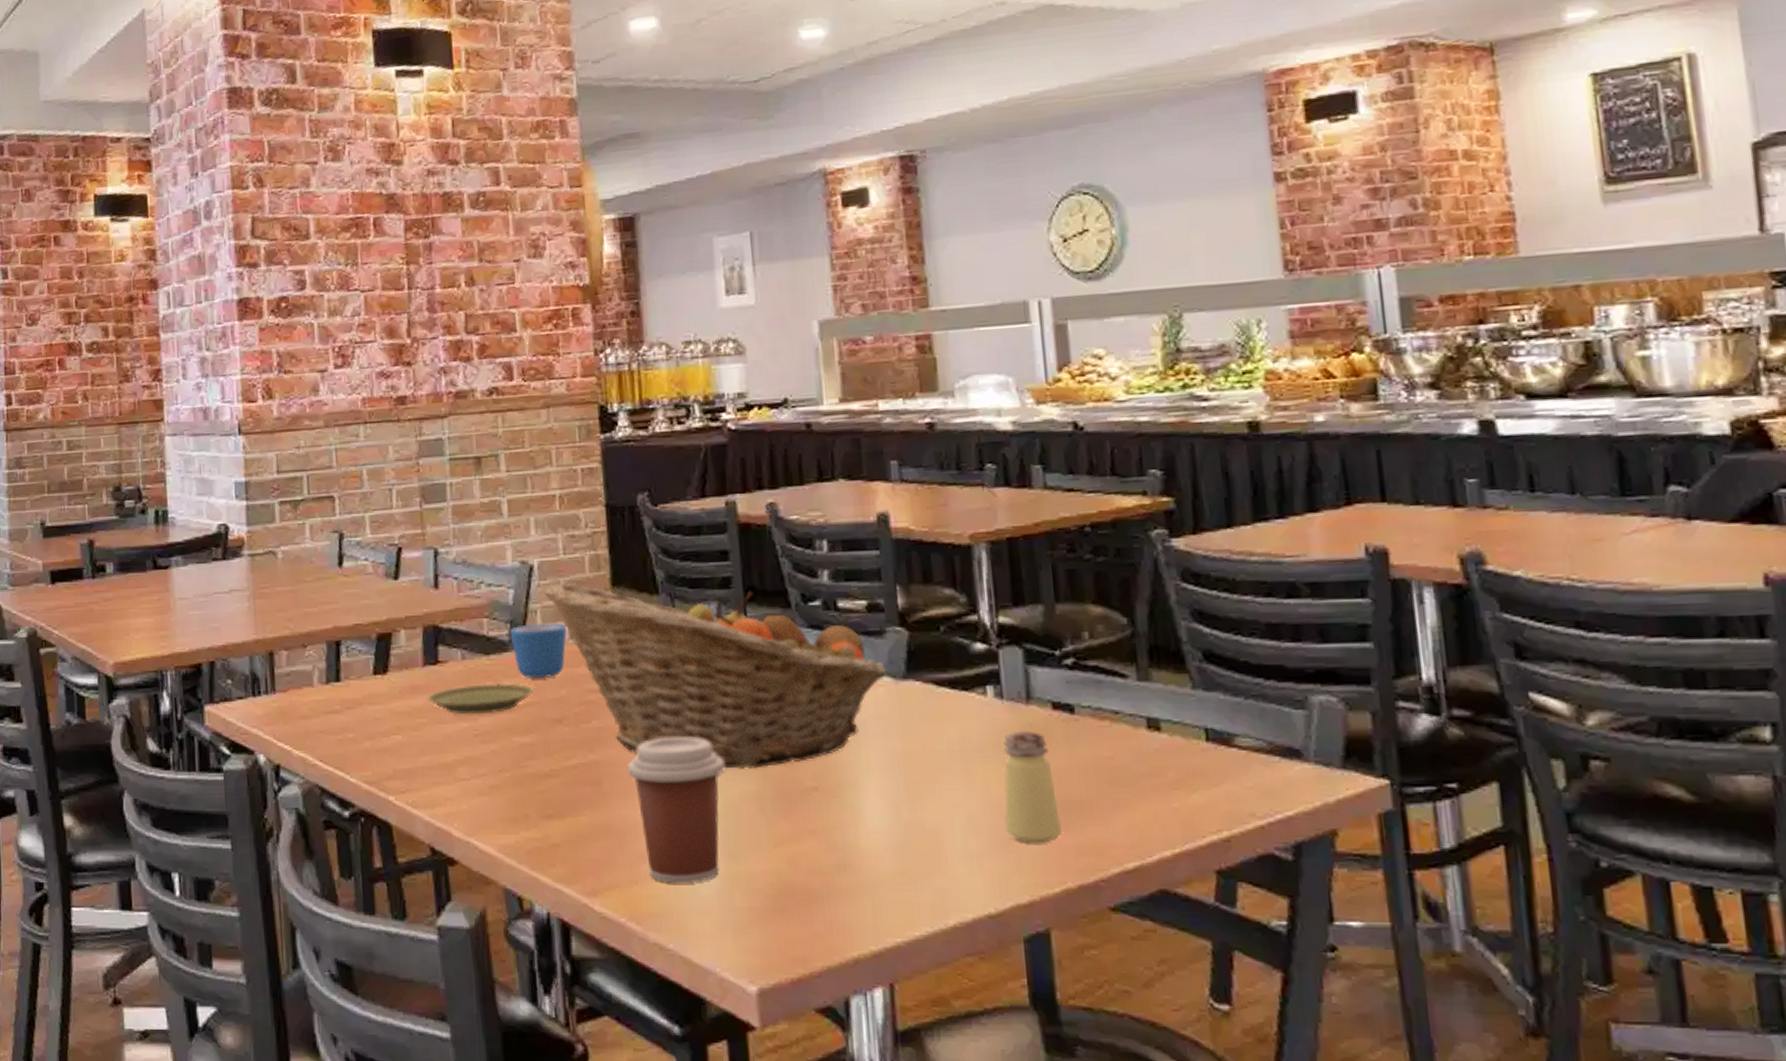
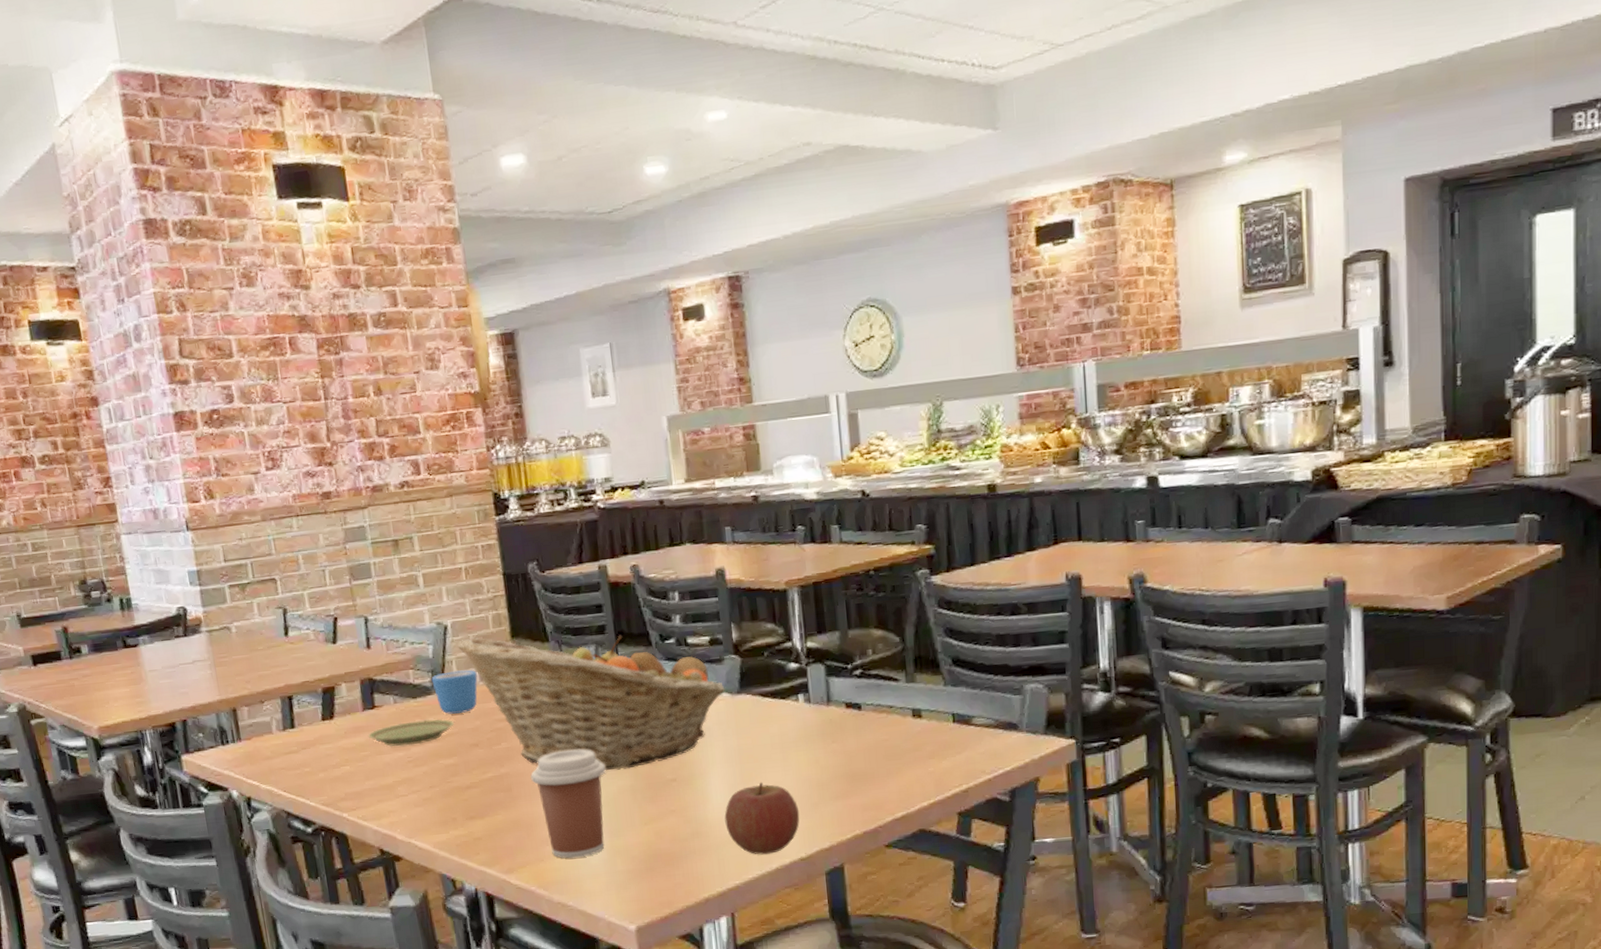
apple: none [882,802,988,904] -> present [724,782,800,855]
saltshaker: present [1004,730,1063,844] -> none [811,725,853,806]

